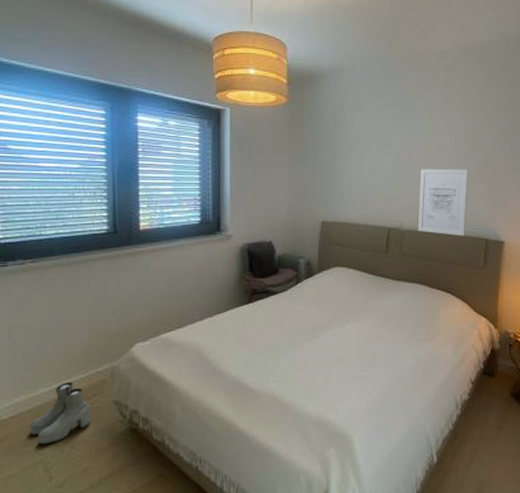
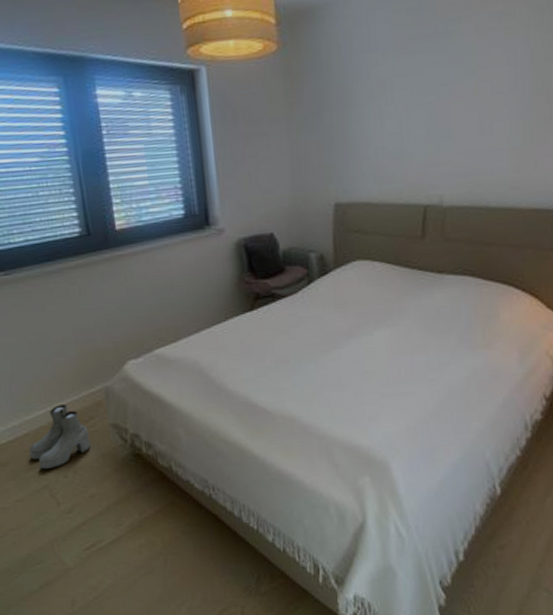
wall art: present [417,169,469,236] -> none [464,115,536,210]

